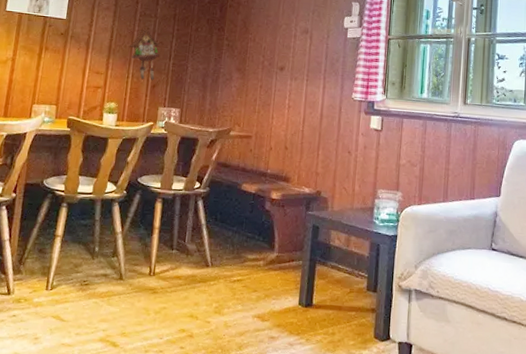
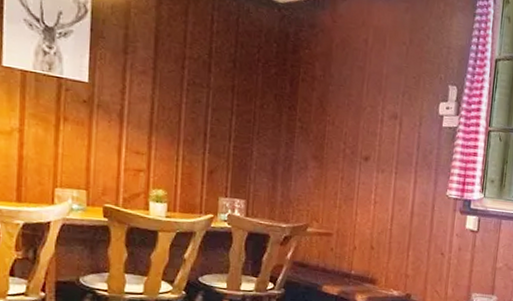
cuckoo clock: present [129,27,160,81] -> none [176,99,216,166]

